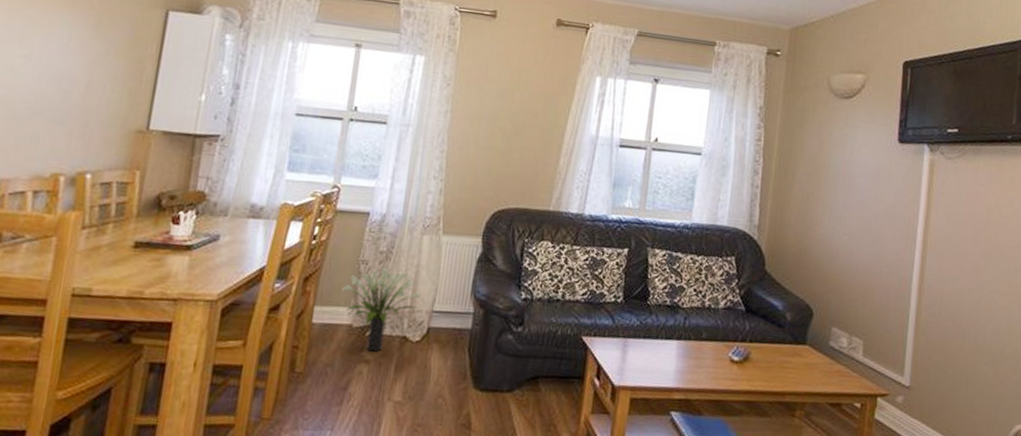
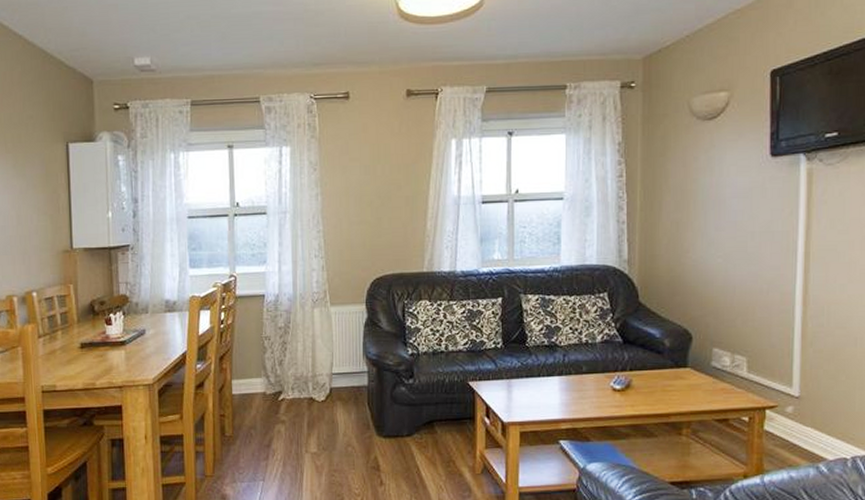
potted plant: present [342,267,421,352] -> none [253,340,320,413]

